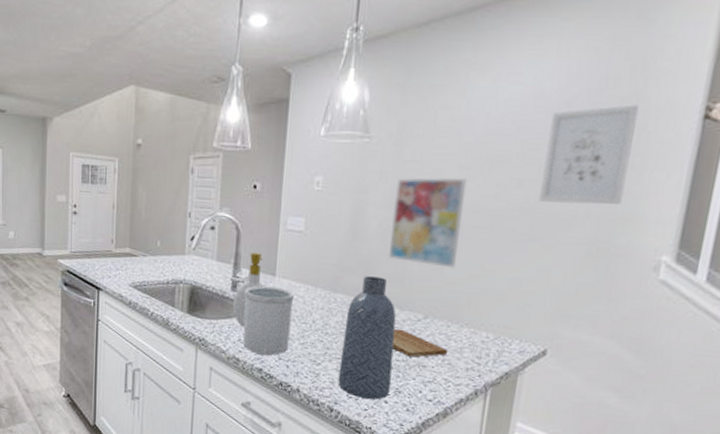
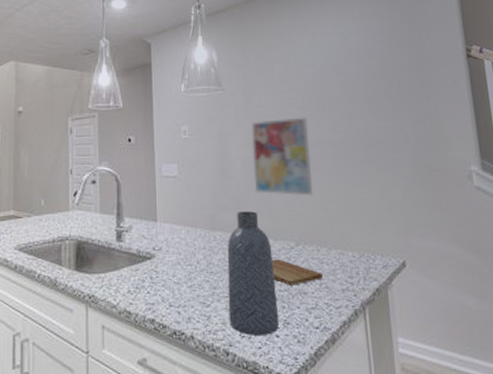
soap bottle: present [232,252,265,326] -> none [119,201,148,276]
utensil holder: present [243,285,295,355] -> none [129,232,178,303]
wall art: present [539,104,639,205] -> none [360,50,429,131]

